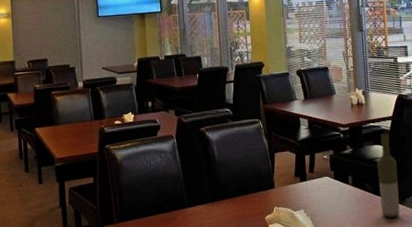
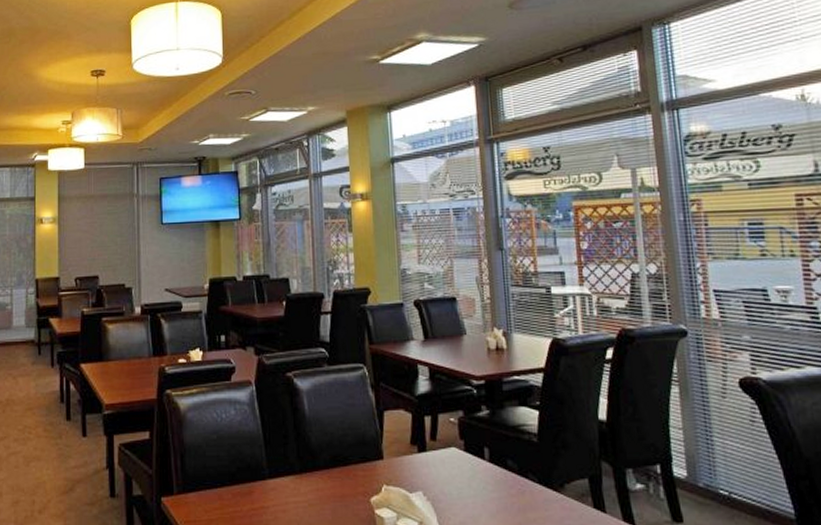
bottle: present [377,133,400,218] -> none [523,390,557,510]

